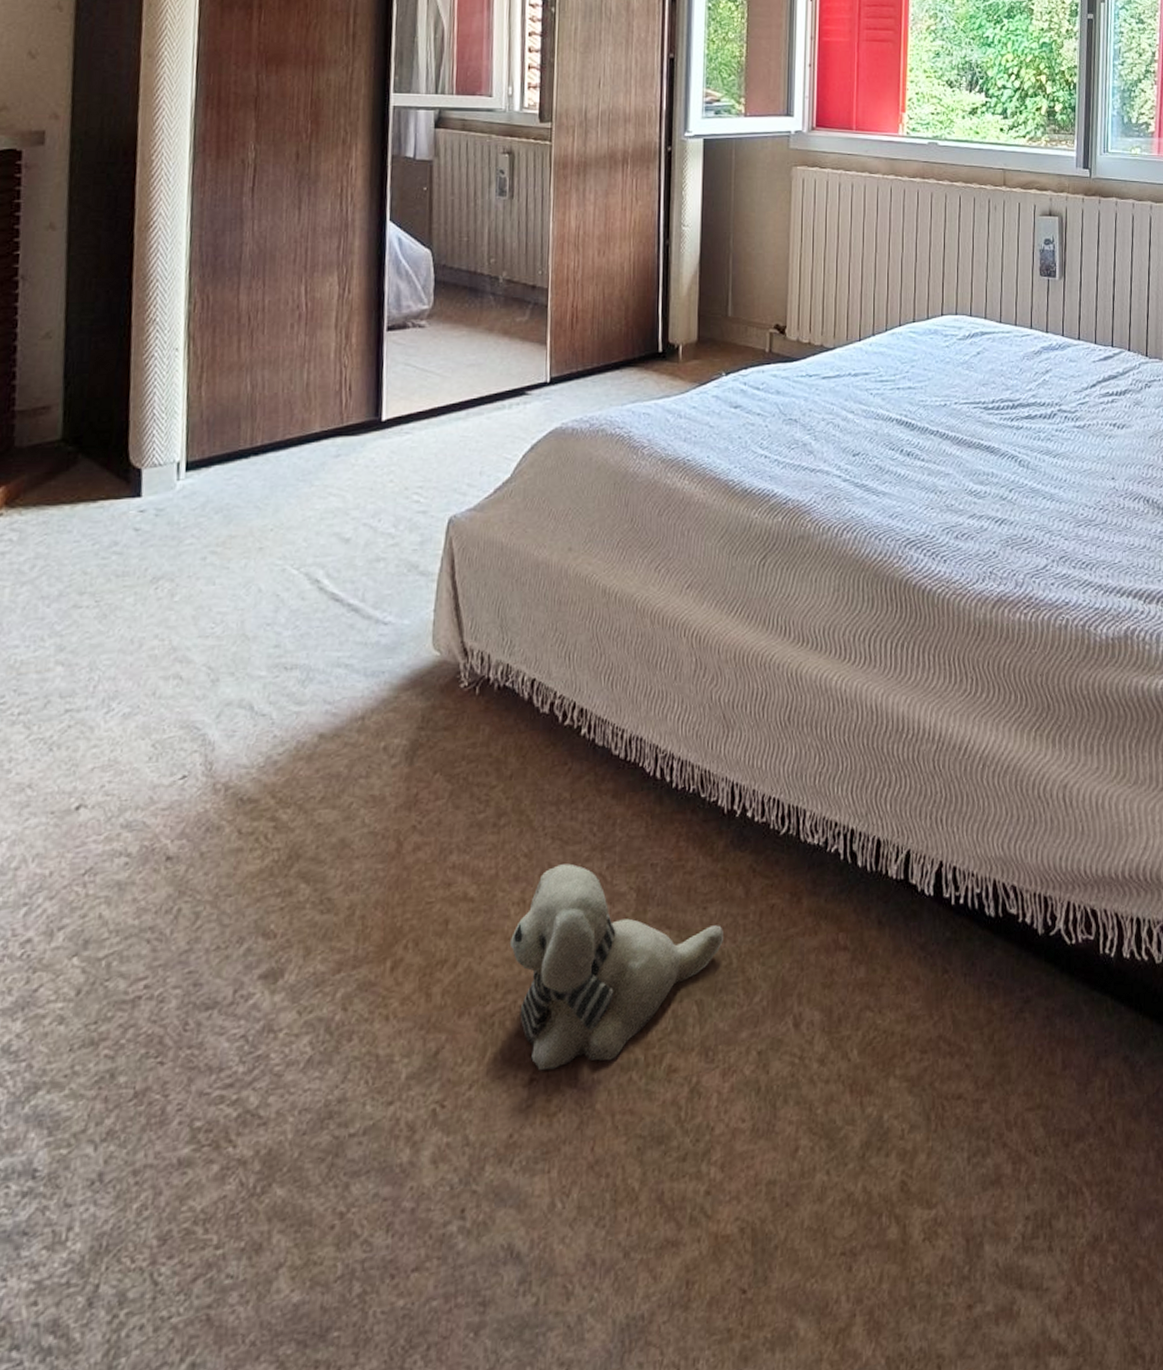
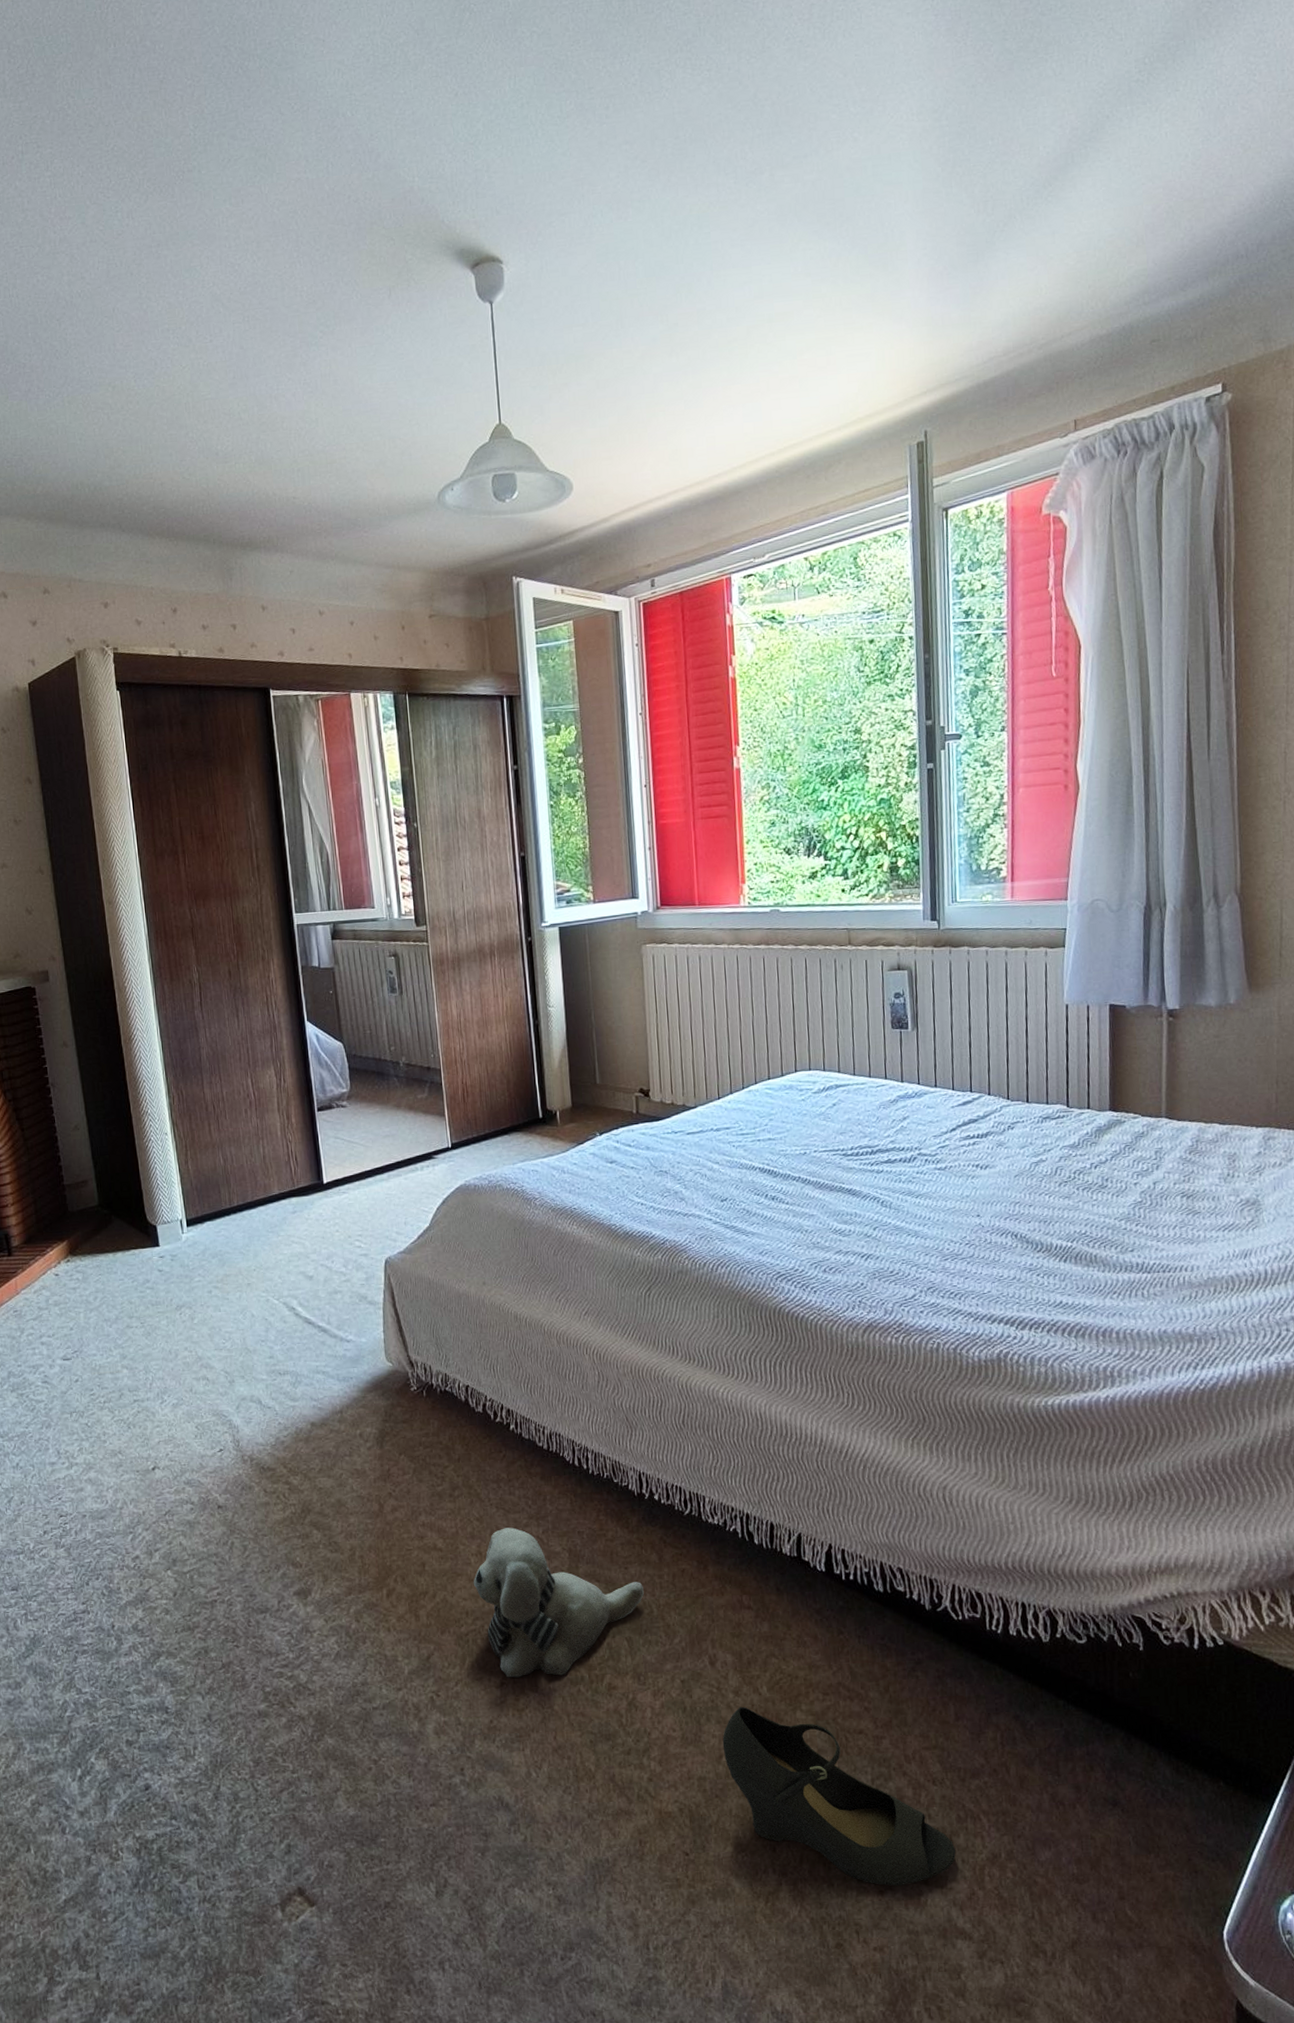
shoe: none [800,1078,1055,1299] -> present [722,1706,956,1887]

